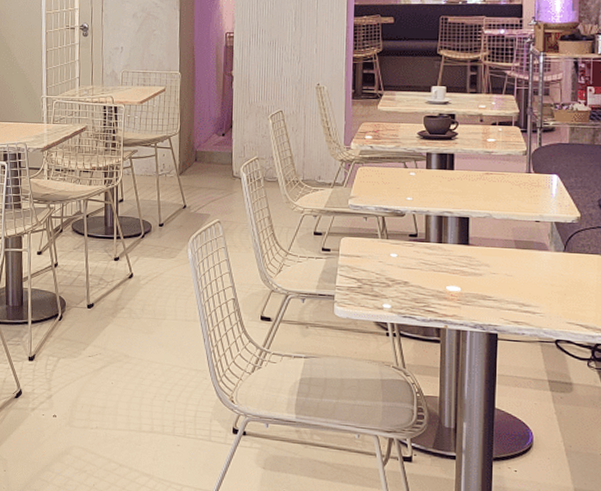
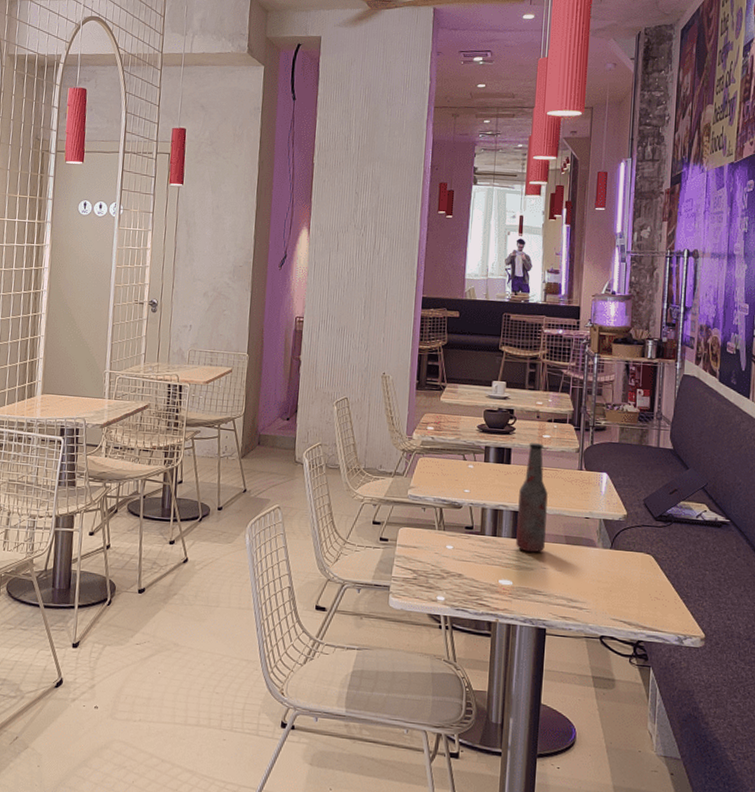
bottle: none [463,147,495,258] -> present [516,443,548,553]

